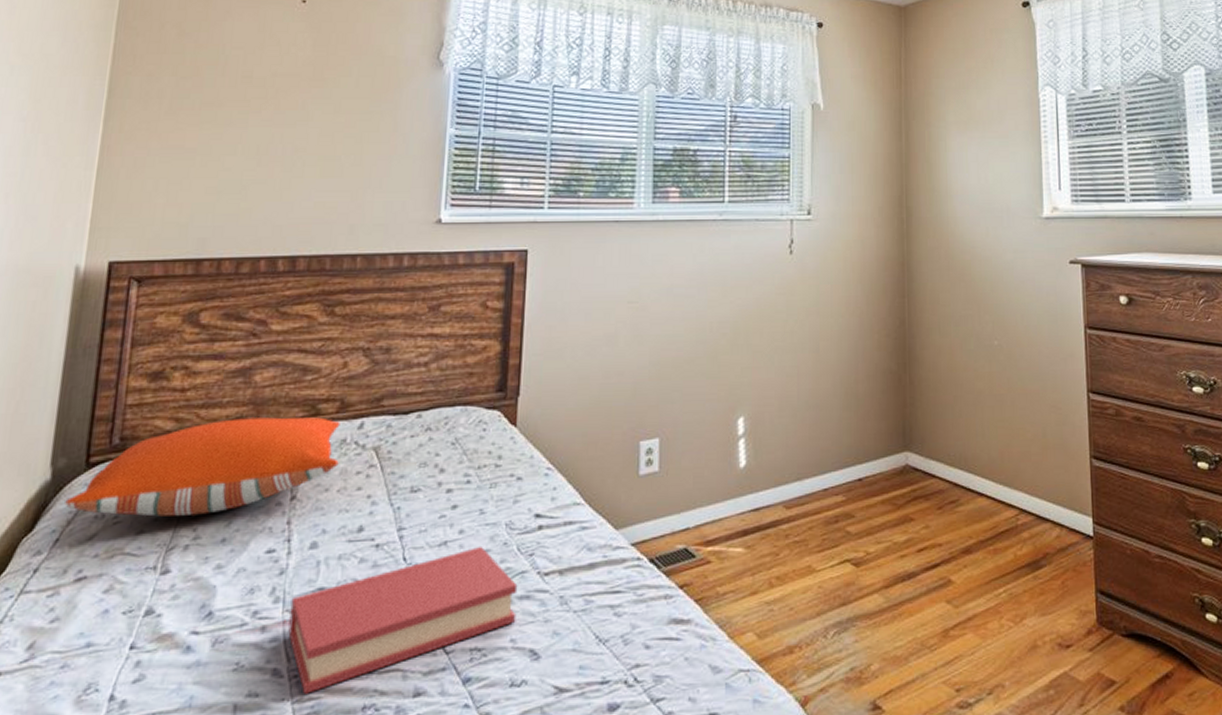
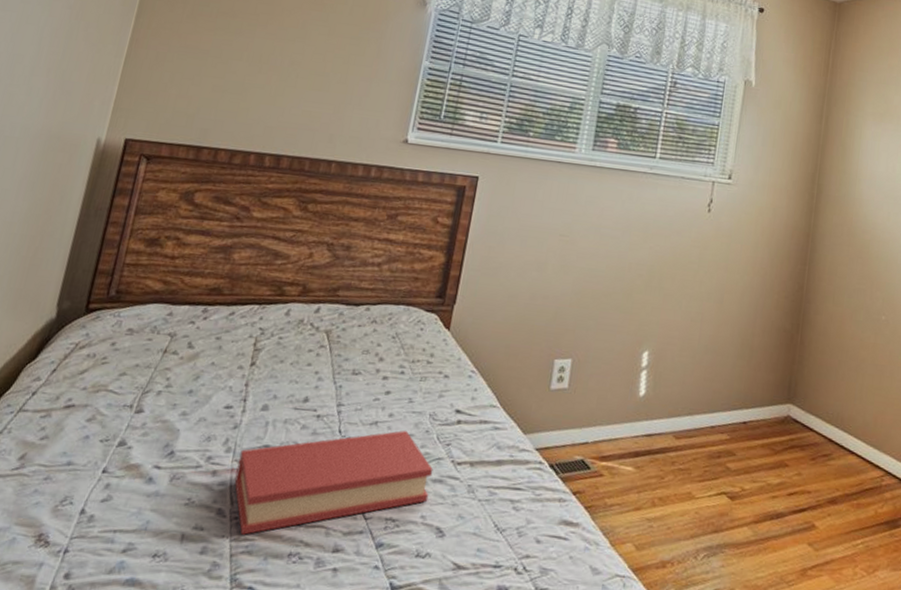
pillow: present [65,417,340,517] -> none [64,288,301,367]

